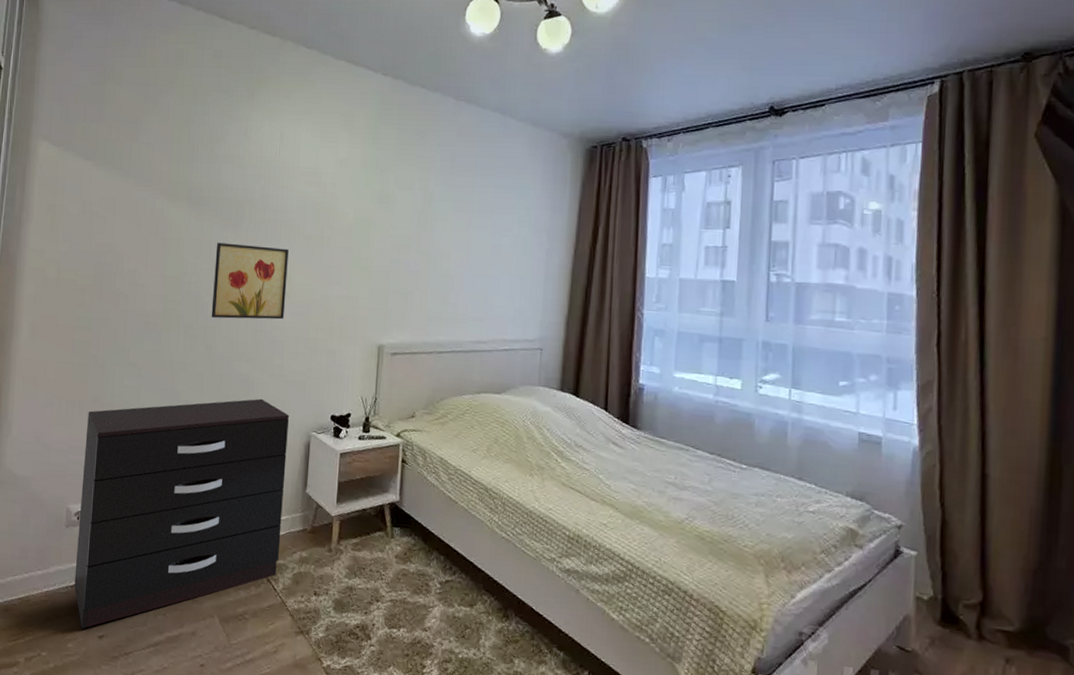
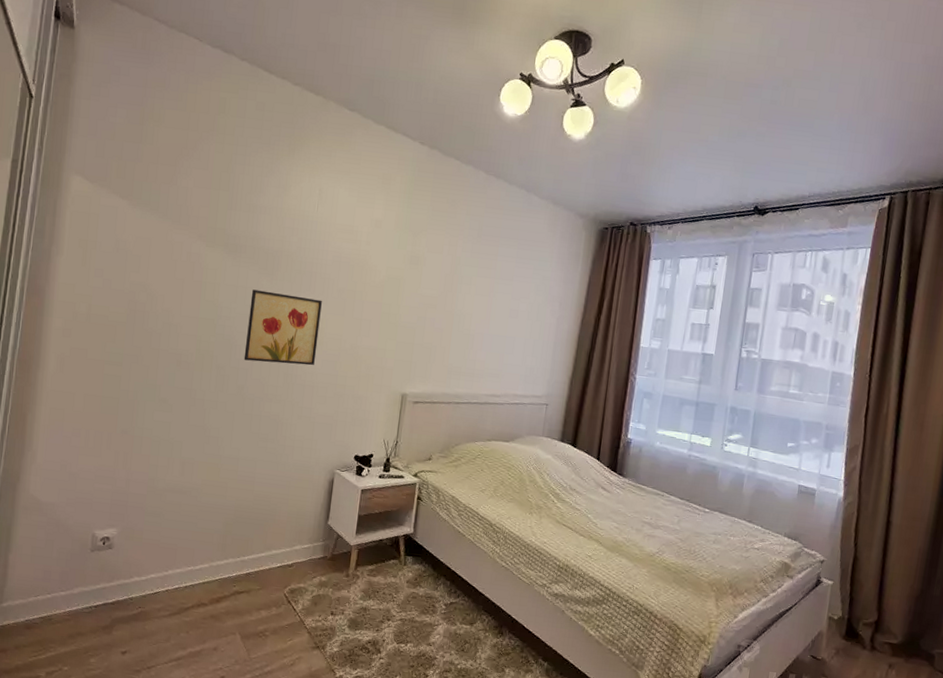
dresser: present [74,398,289,629] -> none [98,437,315,646]

